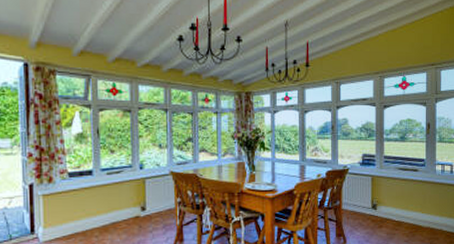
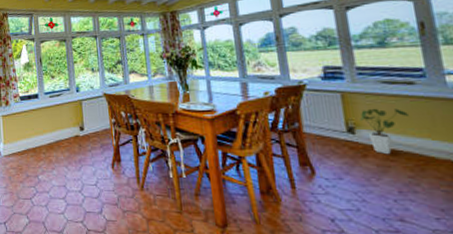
house plant: none [381,189,411,225] -> present [360,108,409,155]

